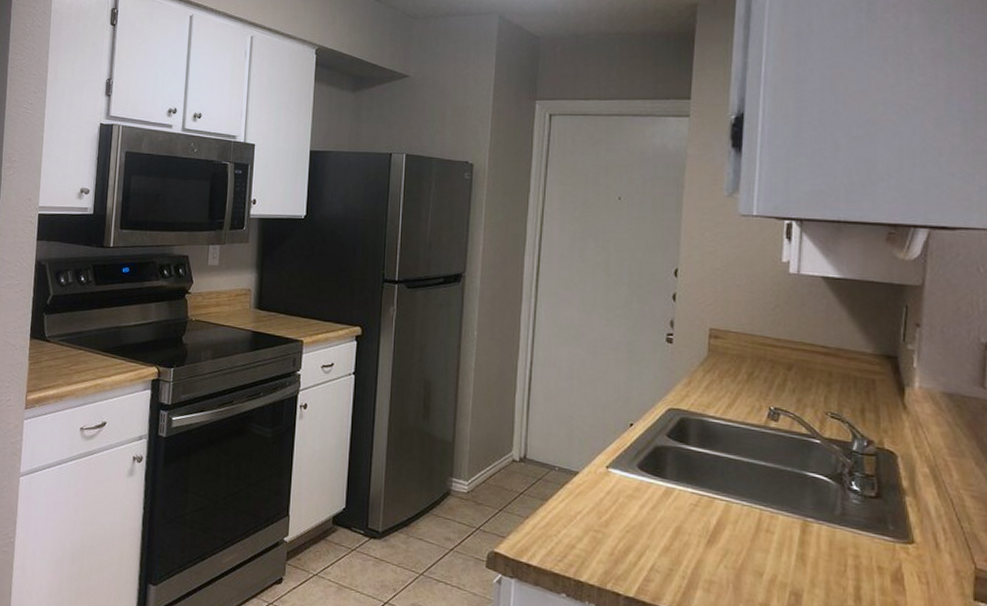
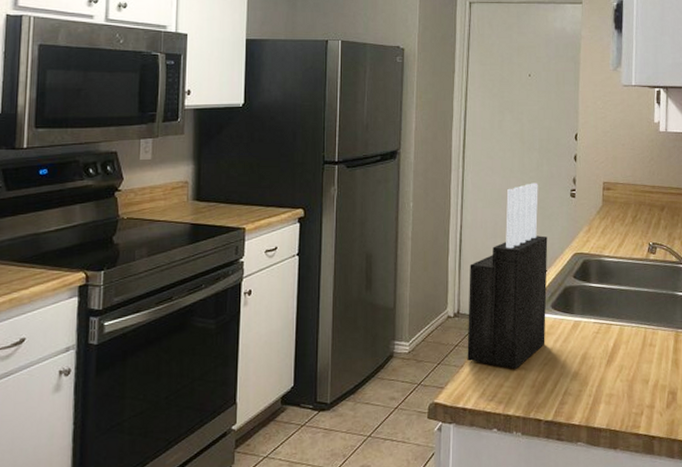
knife block: none [533,321,636,531] -> present [467,183,548,369]

